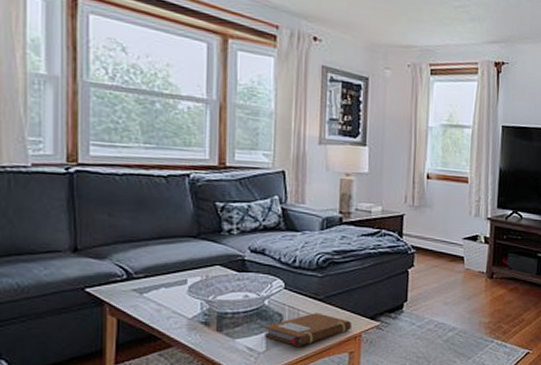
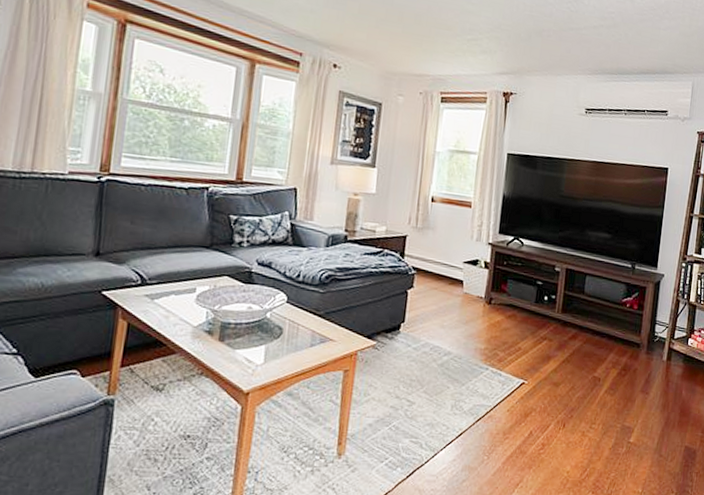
notebook: present [263,313,351,346] -> none [263,328,349,361]

